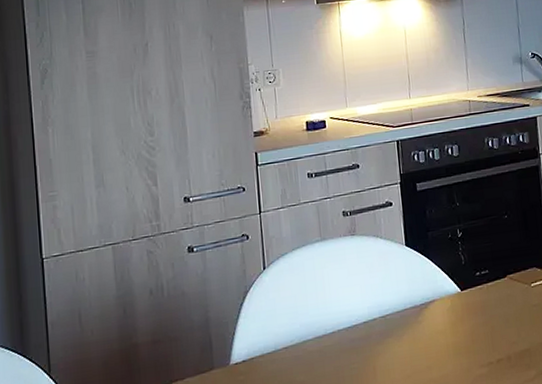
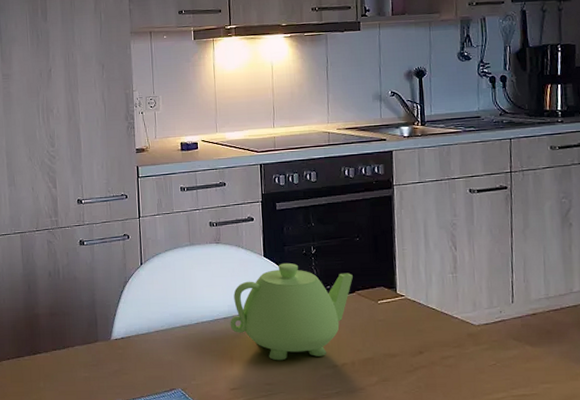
teapot: none [370,250,504,366] -> present [230,263,353,361]

